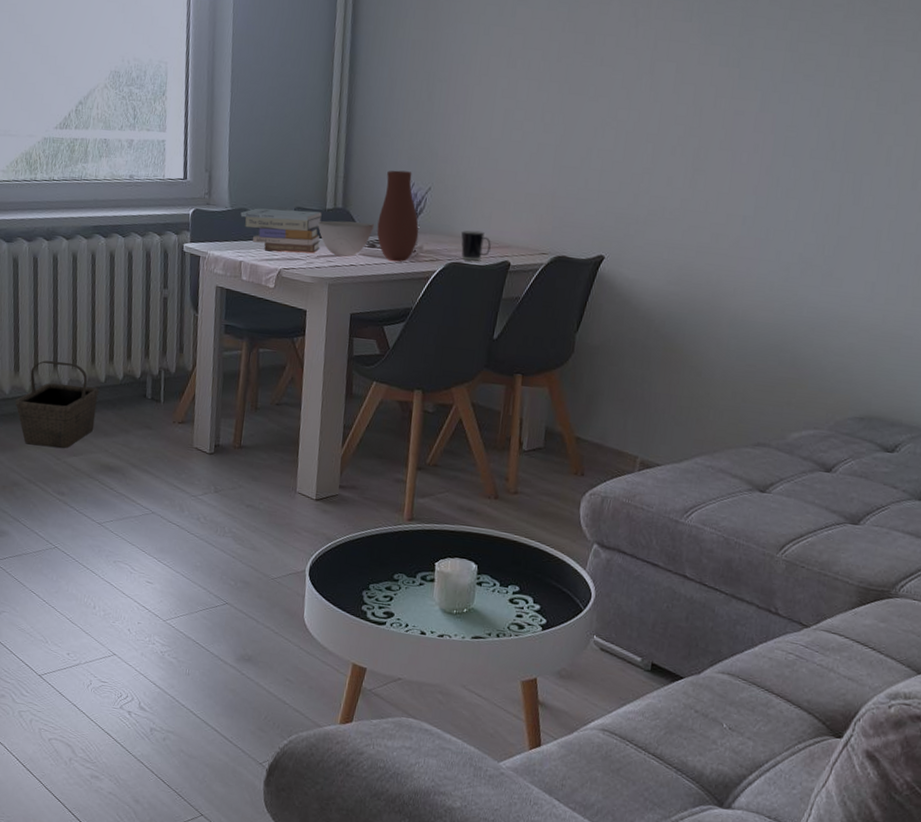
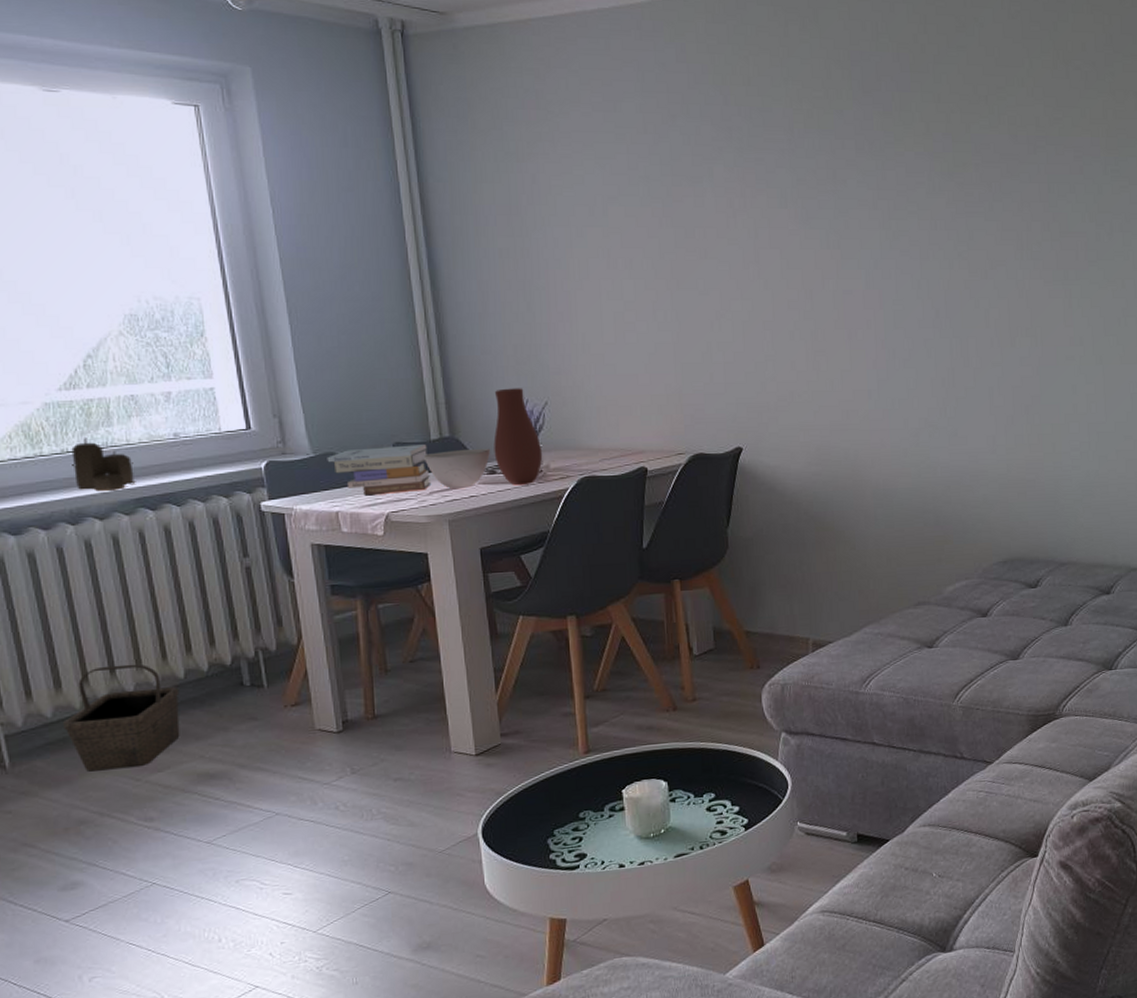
candle: none [55,170,97,217] -> present [71,438,134,491]
mug: present [460,230,491,261] -> none [588,440,624,472]

